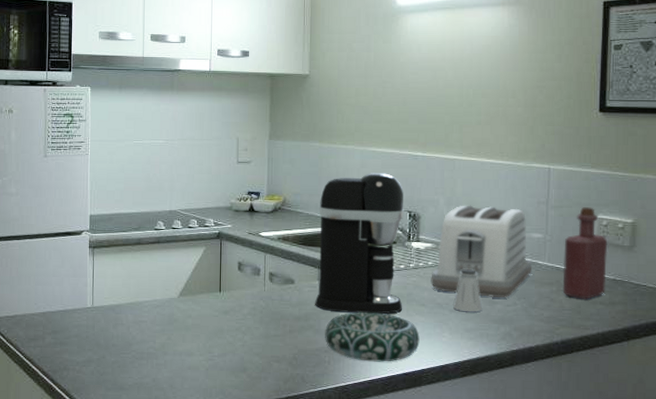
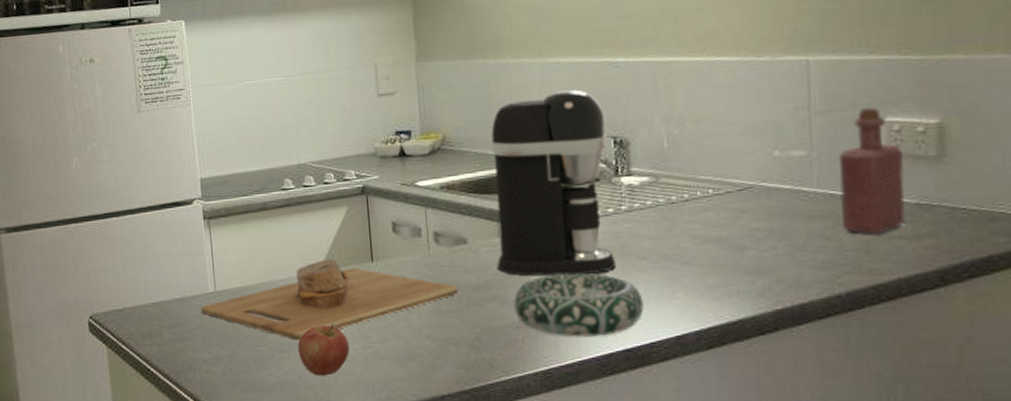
cutting board: none [79,287,284,351] -> present [200,258,458,341]
apple: none [154,338,195,381] -> present [297,323,350,376]
toaster: present [431,205,533,298] -> none [651,119,795,242]
saltshaker: present [453,269,482,312] -> none [686,206,727,264]

